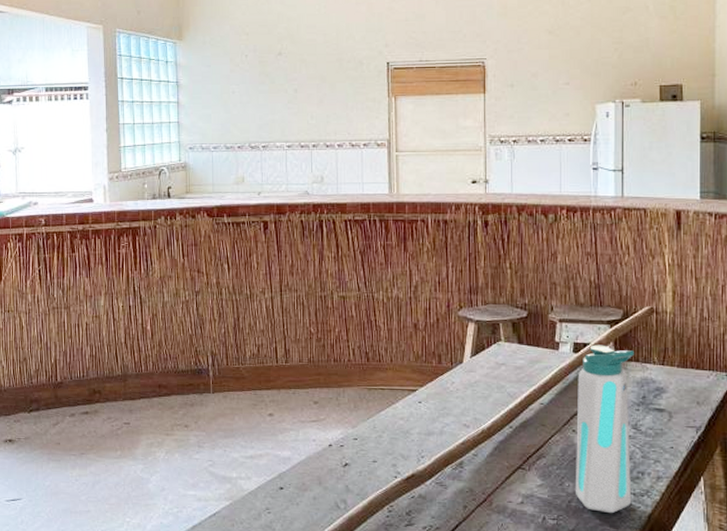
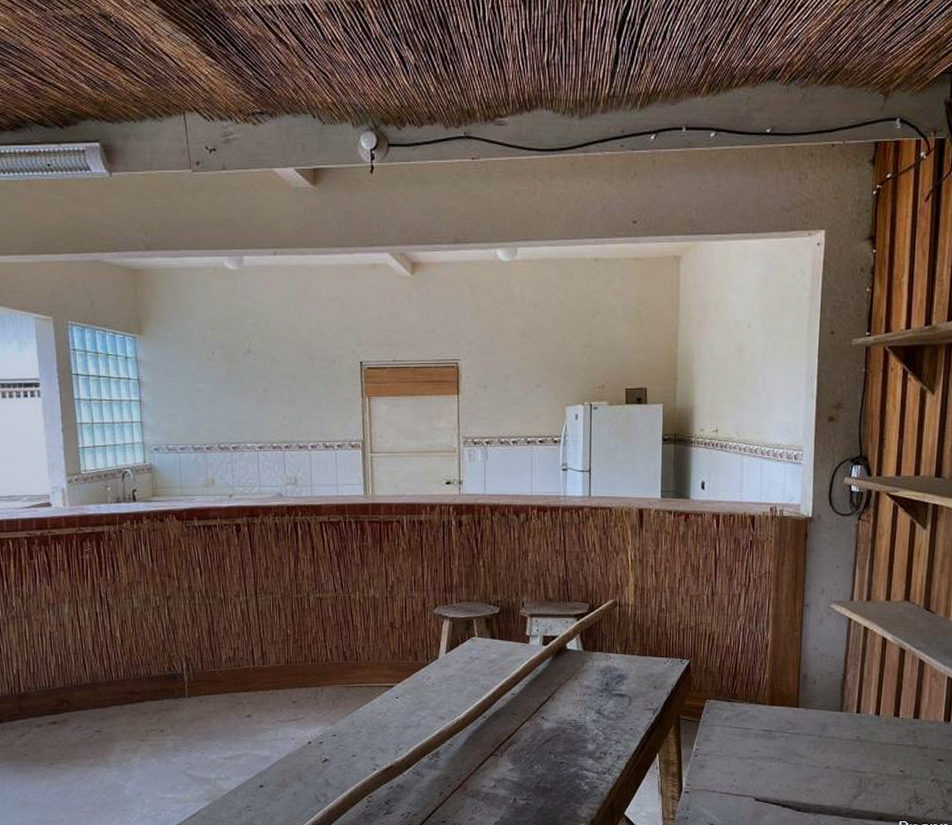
water bottle: present [576,344,634,514] -> none [544,637,599,792]

